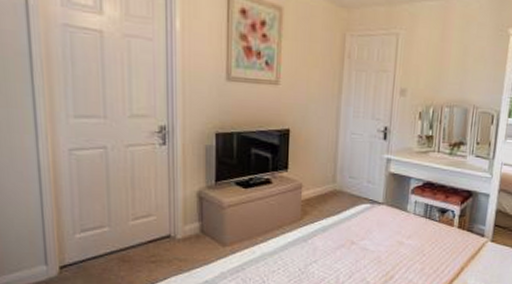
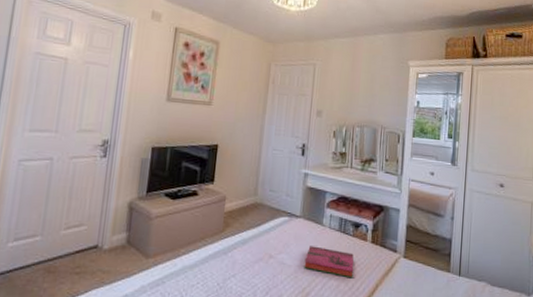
hardback book: none [387,232,440,262] -> present [304,246,354,279]

